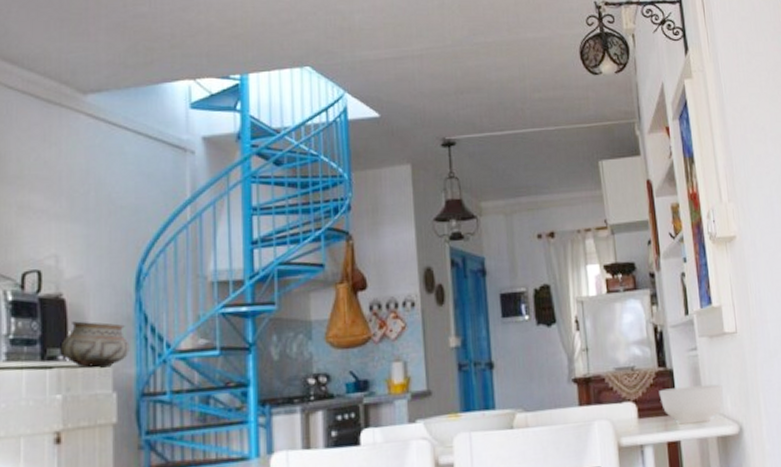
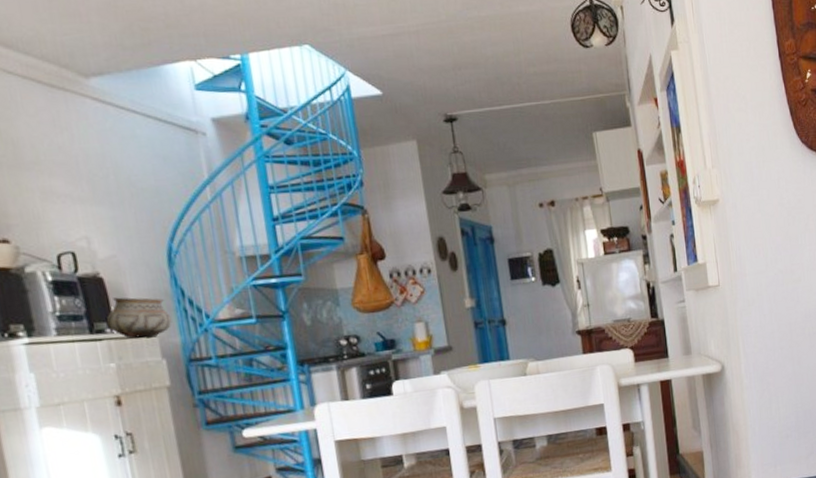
bowl: present [659,384,723,425] -> none [652,330,708,366]

